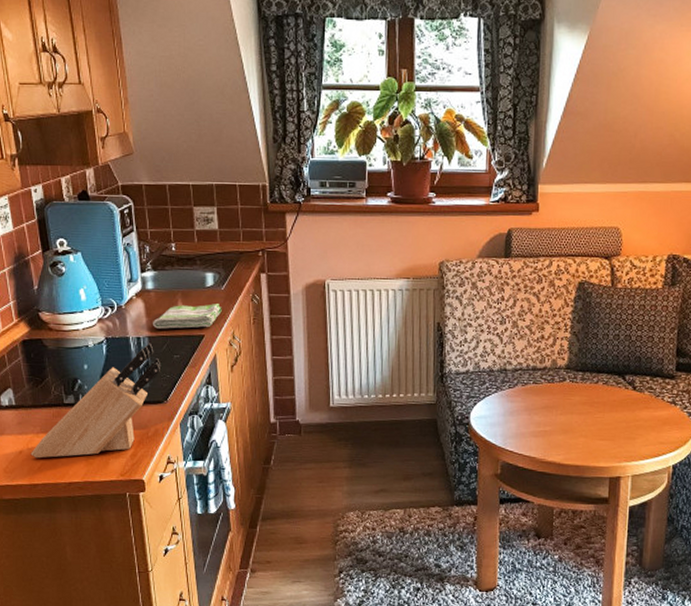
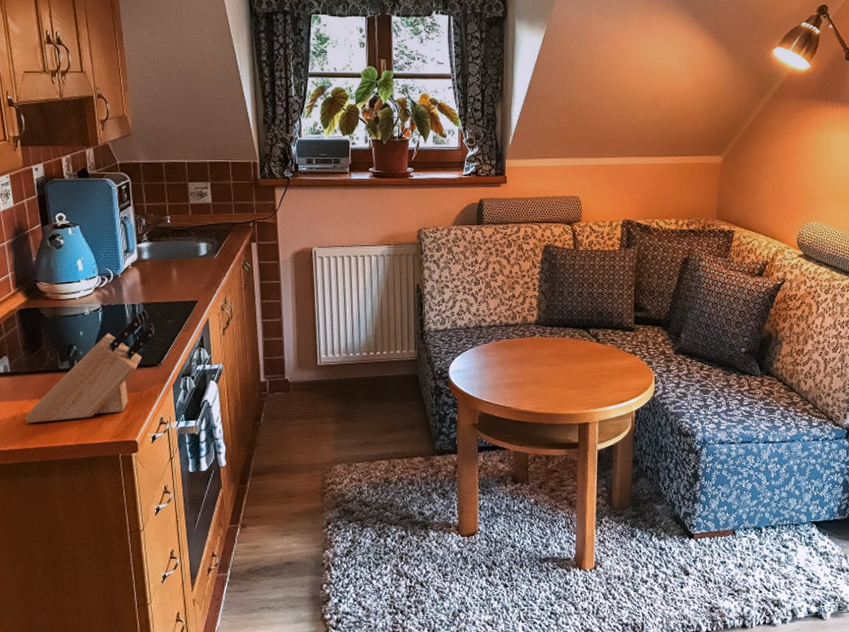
dish towel: present [153,304,222,329] -> none [148,271,214,296]

